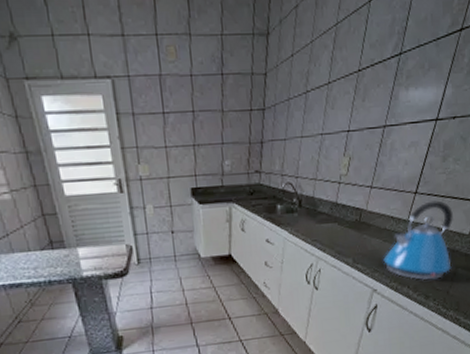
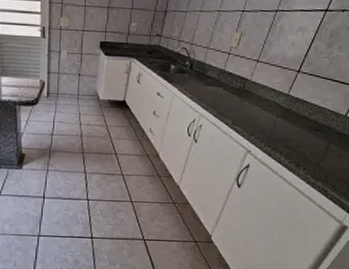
kettle: present [383,200,453,281] -> none [260,80,332,151]

